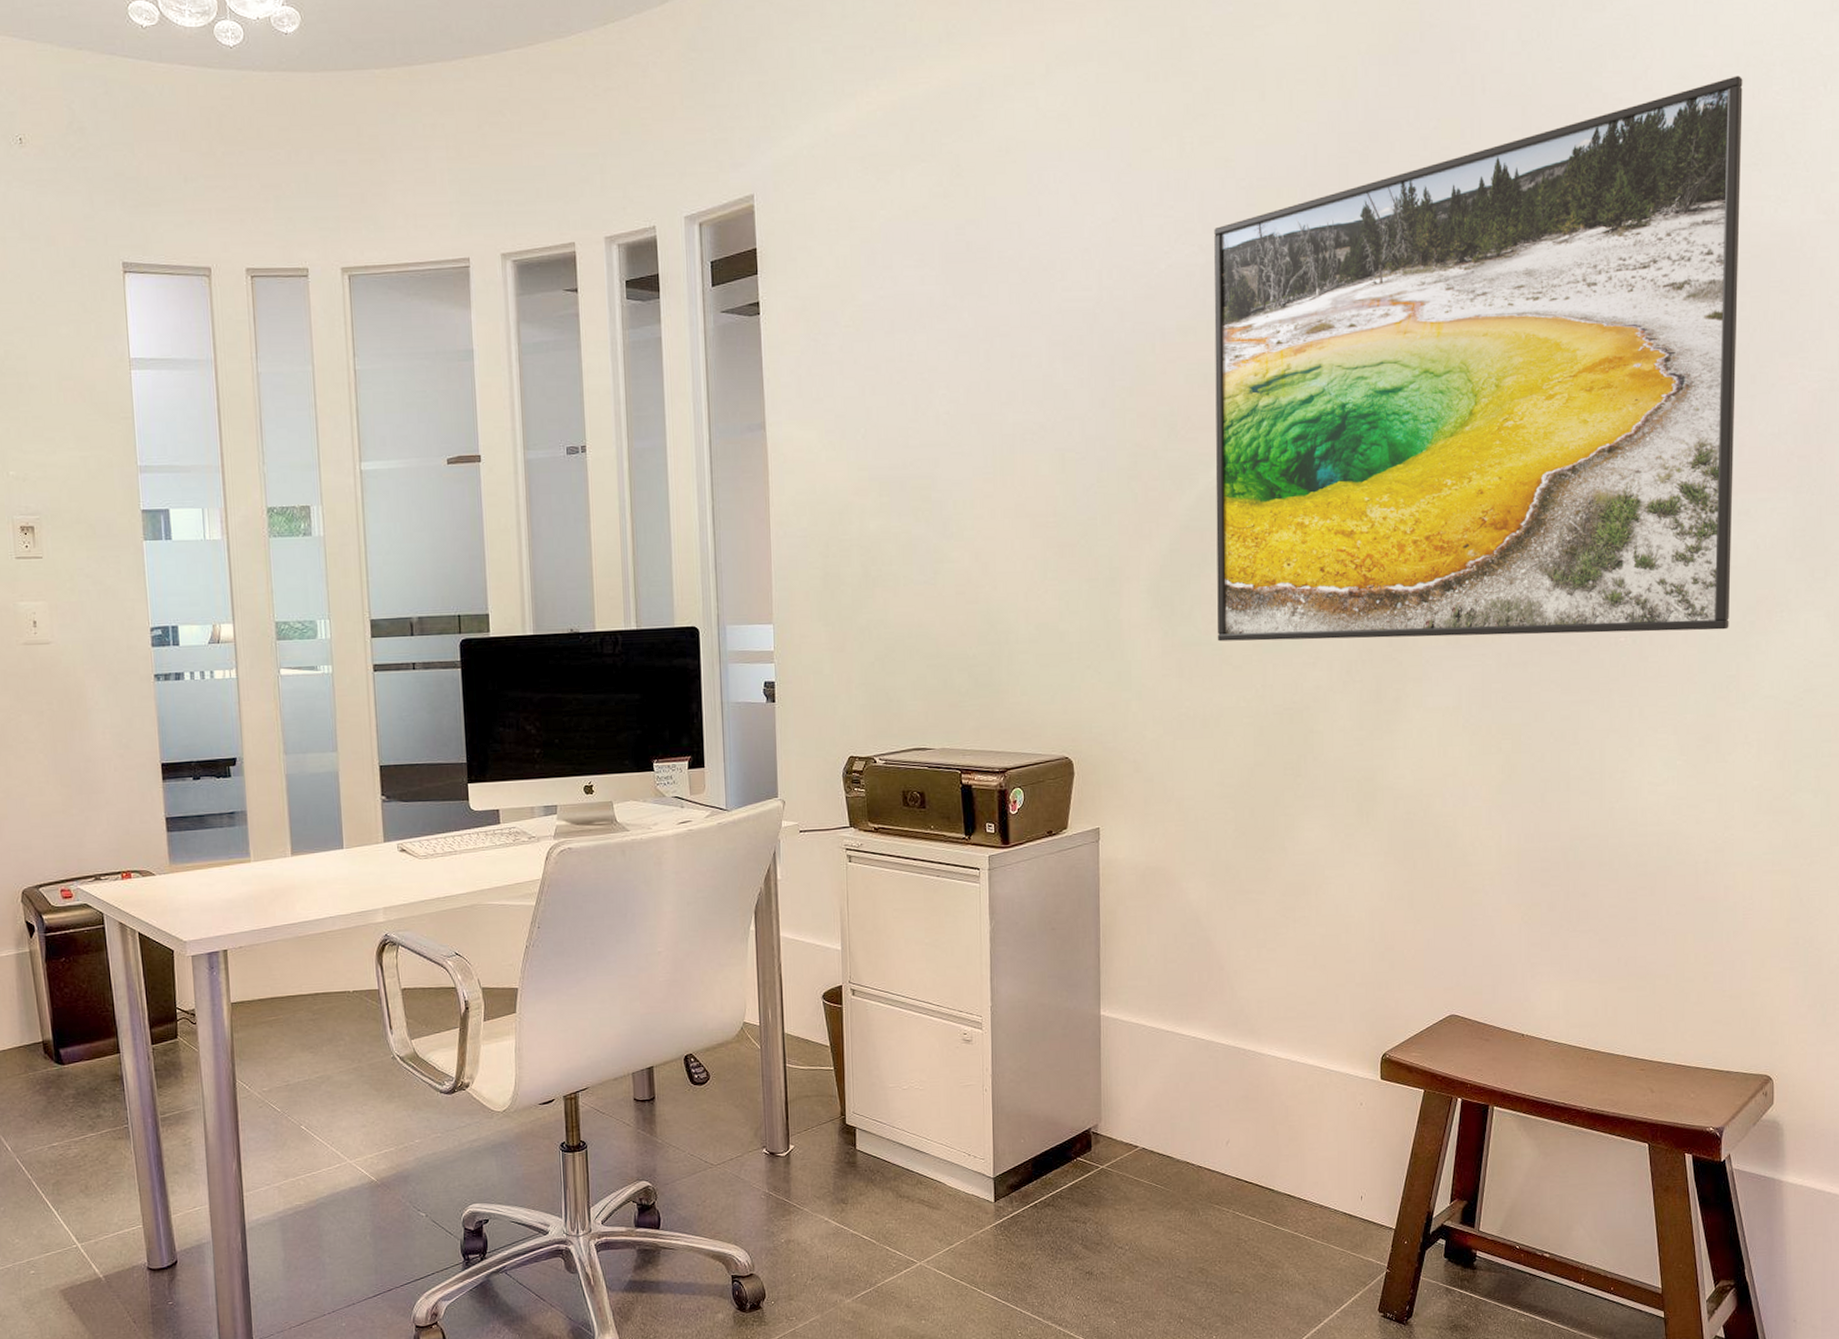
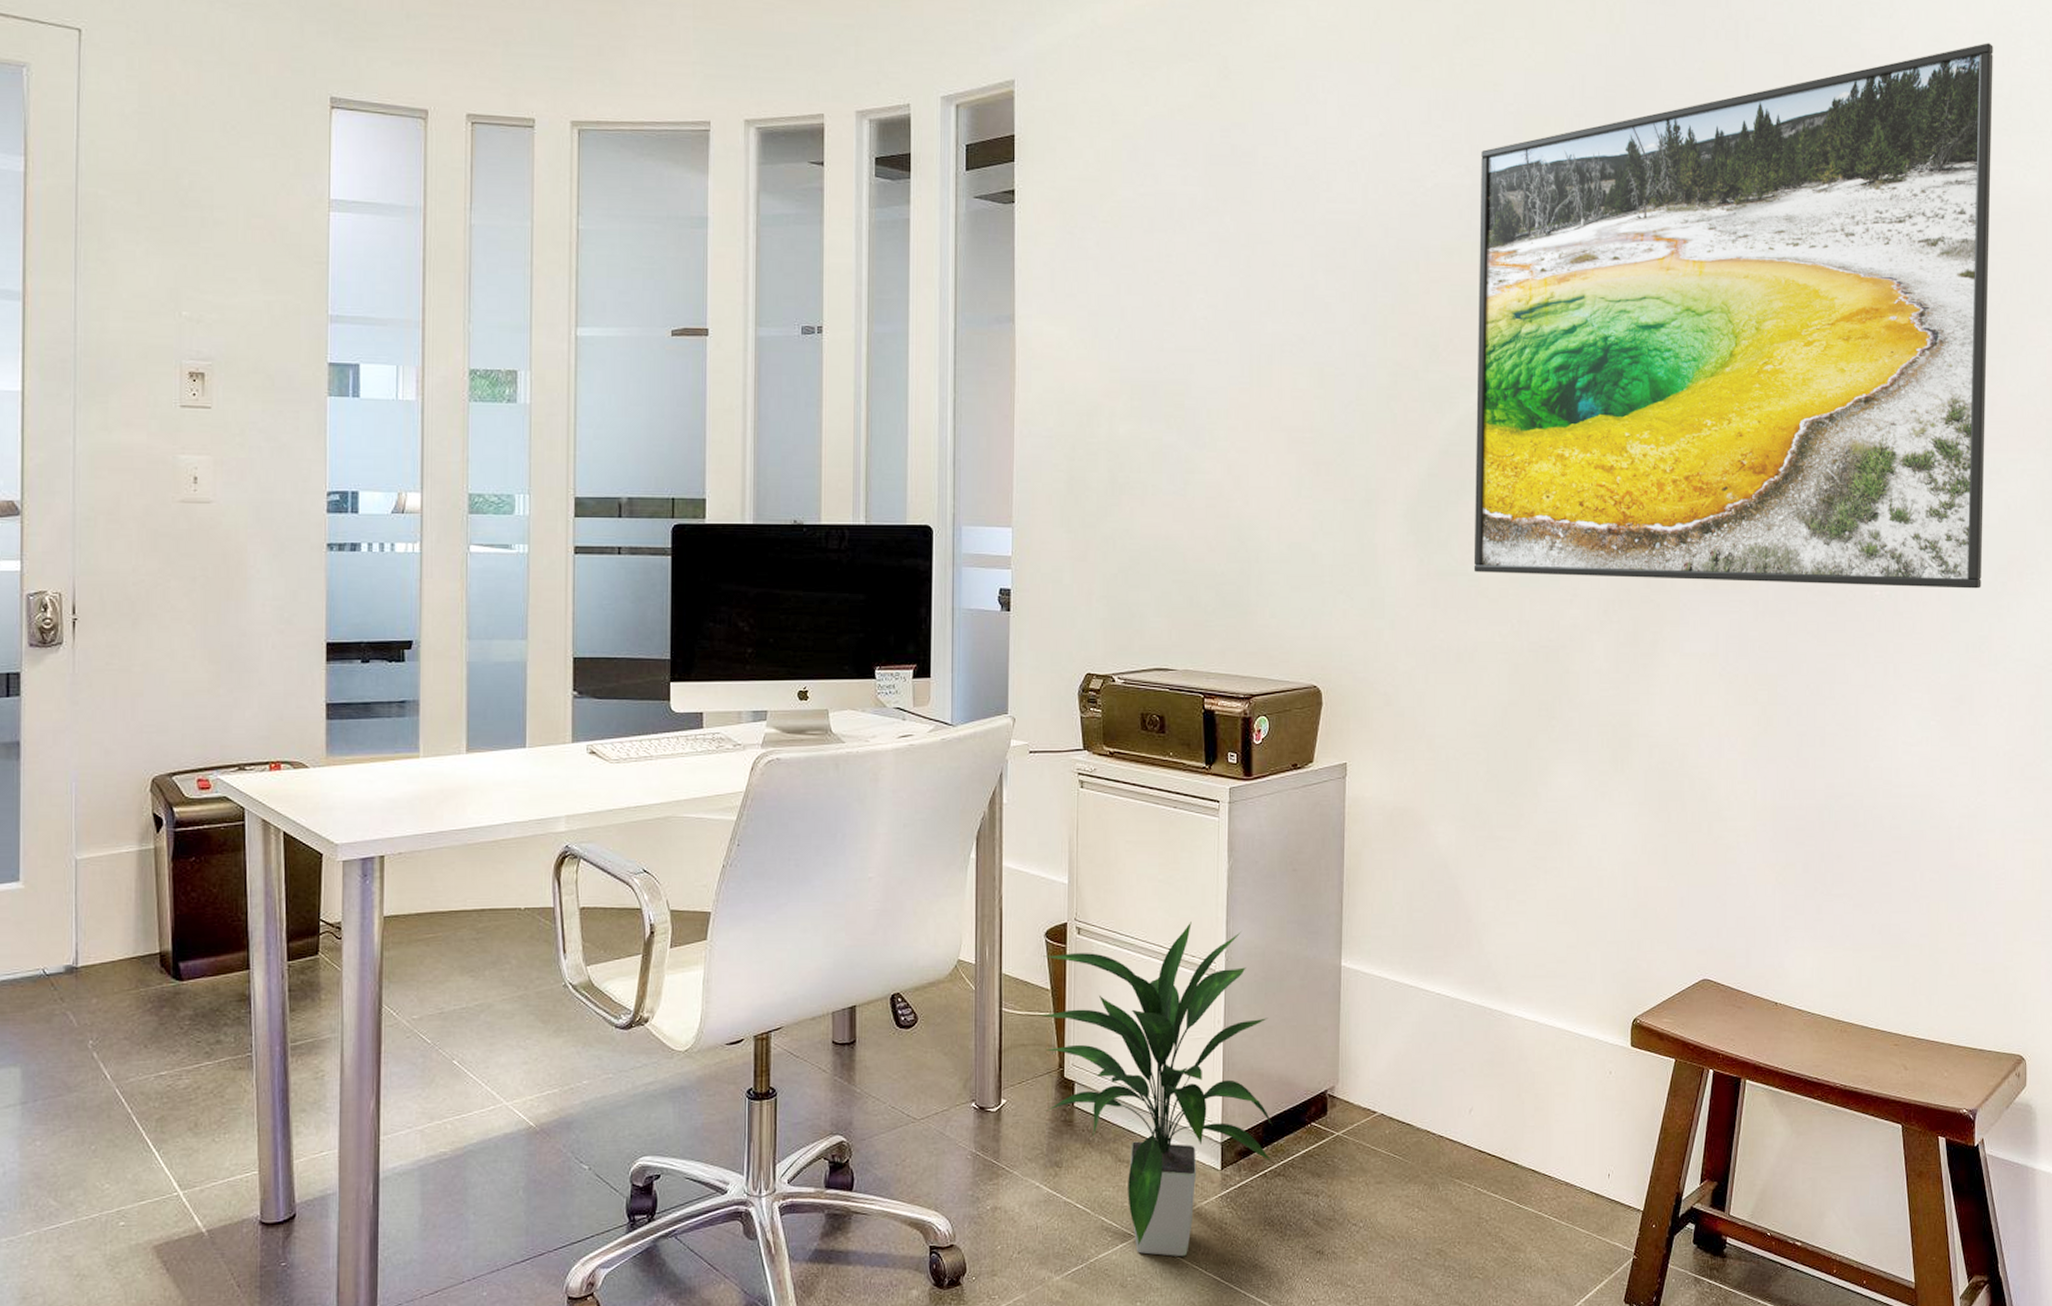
indoor plant: none [820,980,1041,1280] -> present [1039,921,1273,1257]

